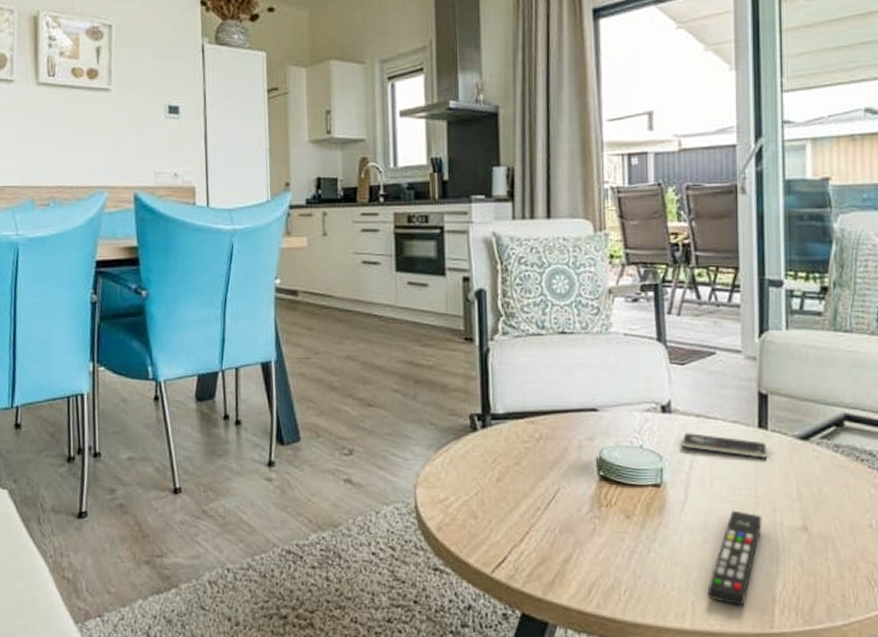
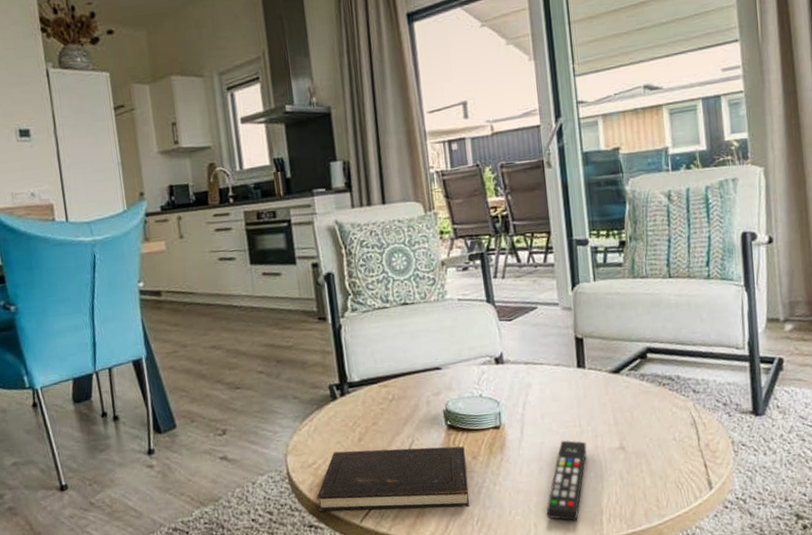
hardcover book: none [445,490,618,572] -> present [316,446,469,512]
smartphone: present [682,433,768,458] -> none [514,378,587,393]

